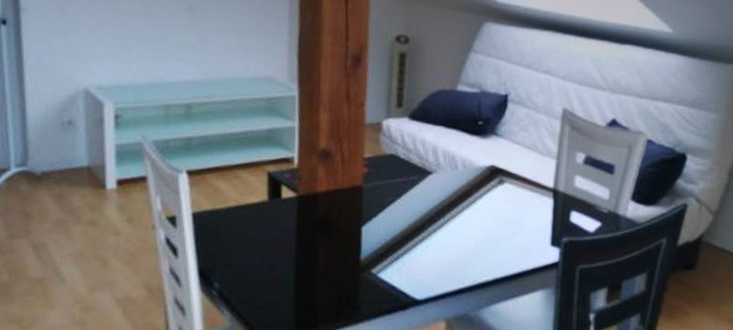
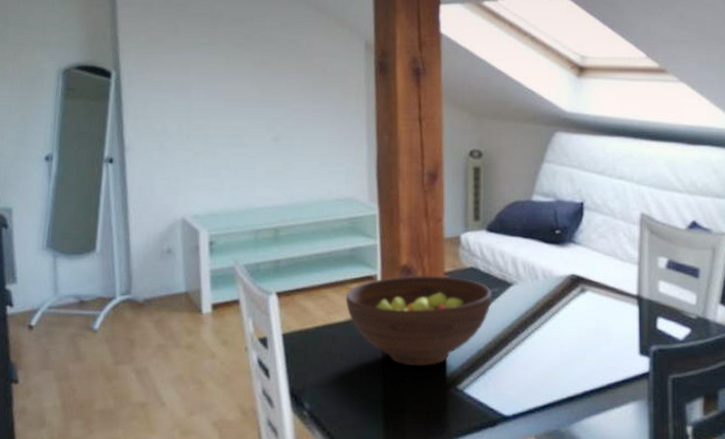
fruit bowl: none [260,159,411,250] -> present [345,275,492,366]

